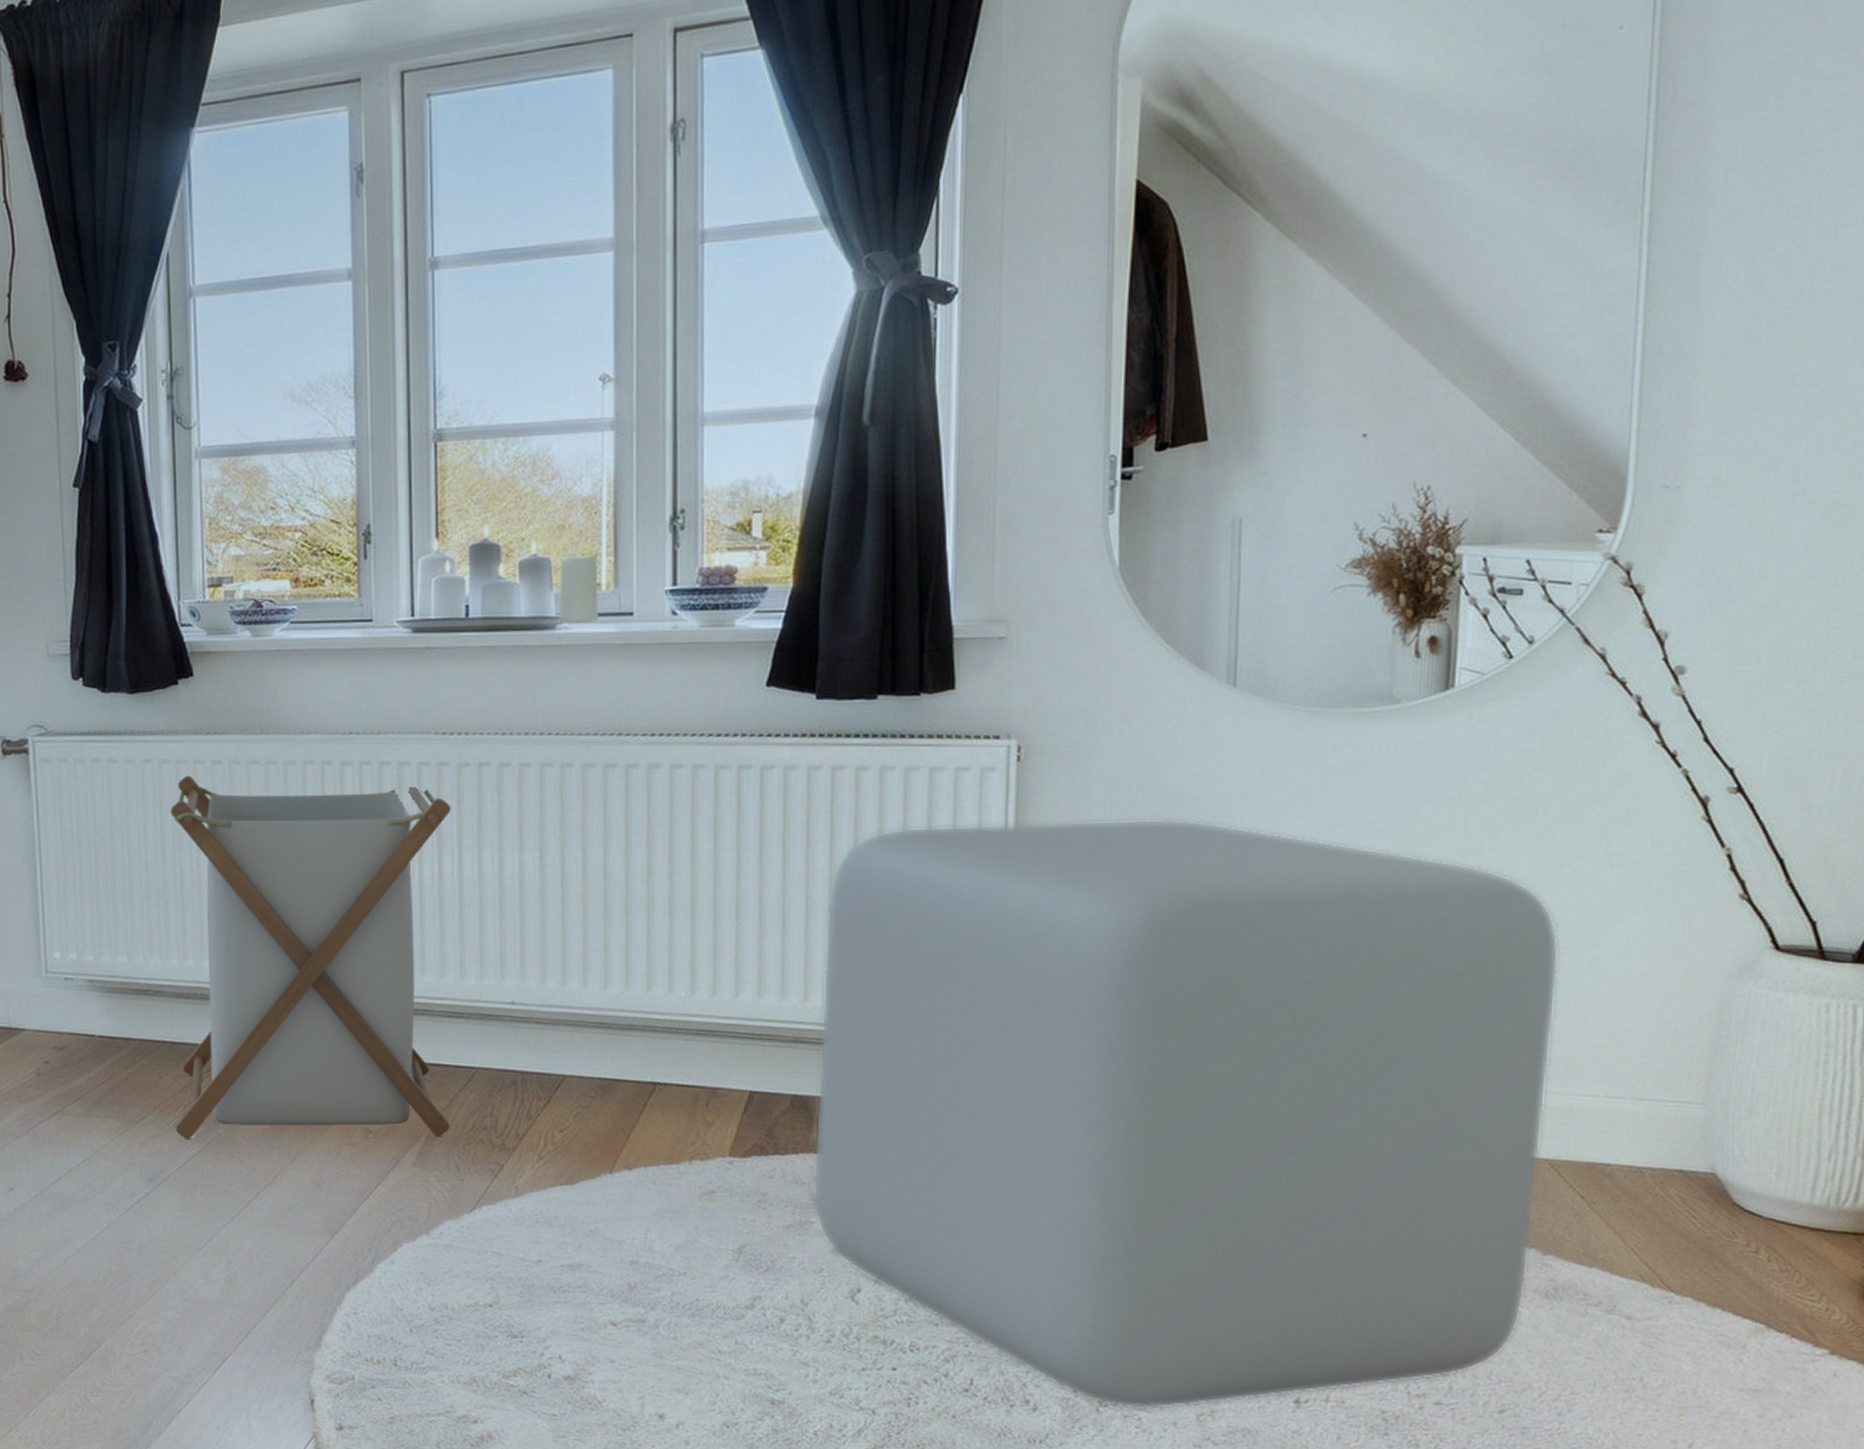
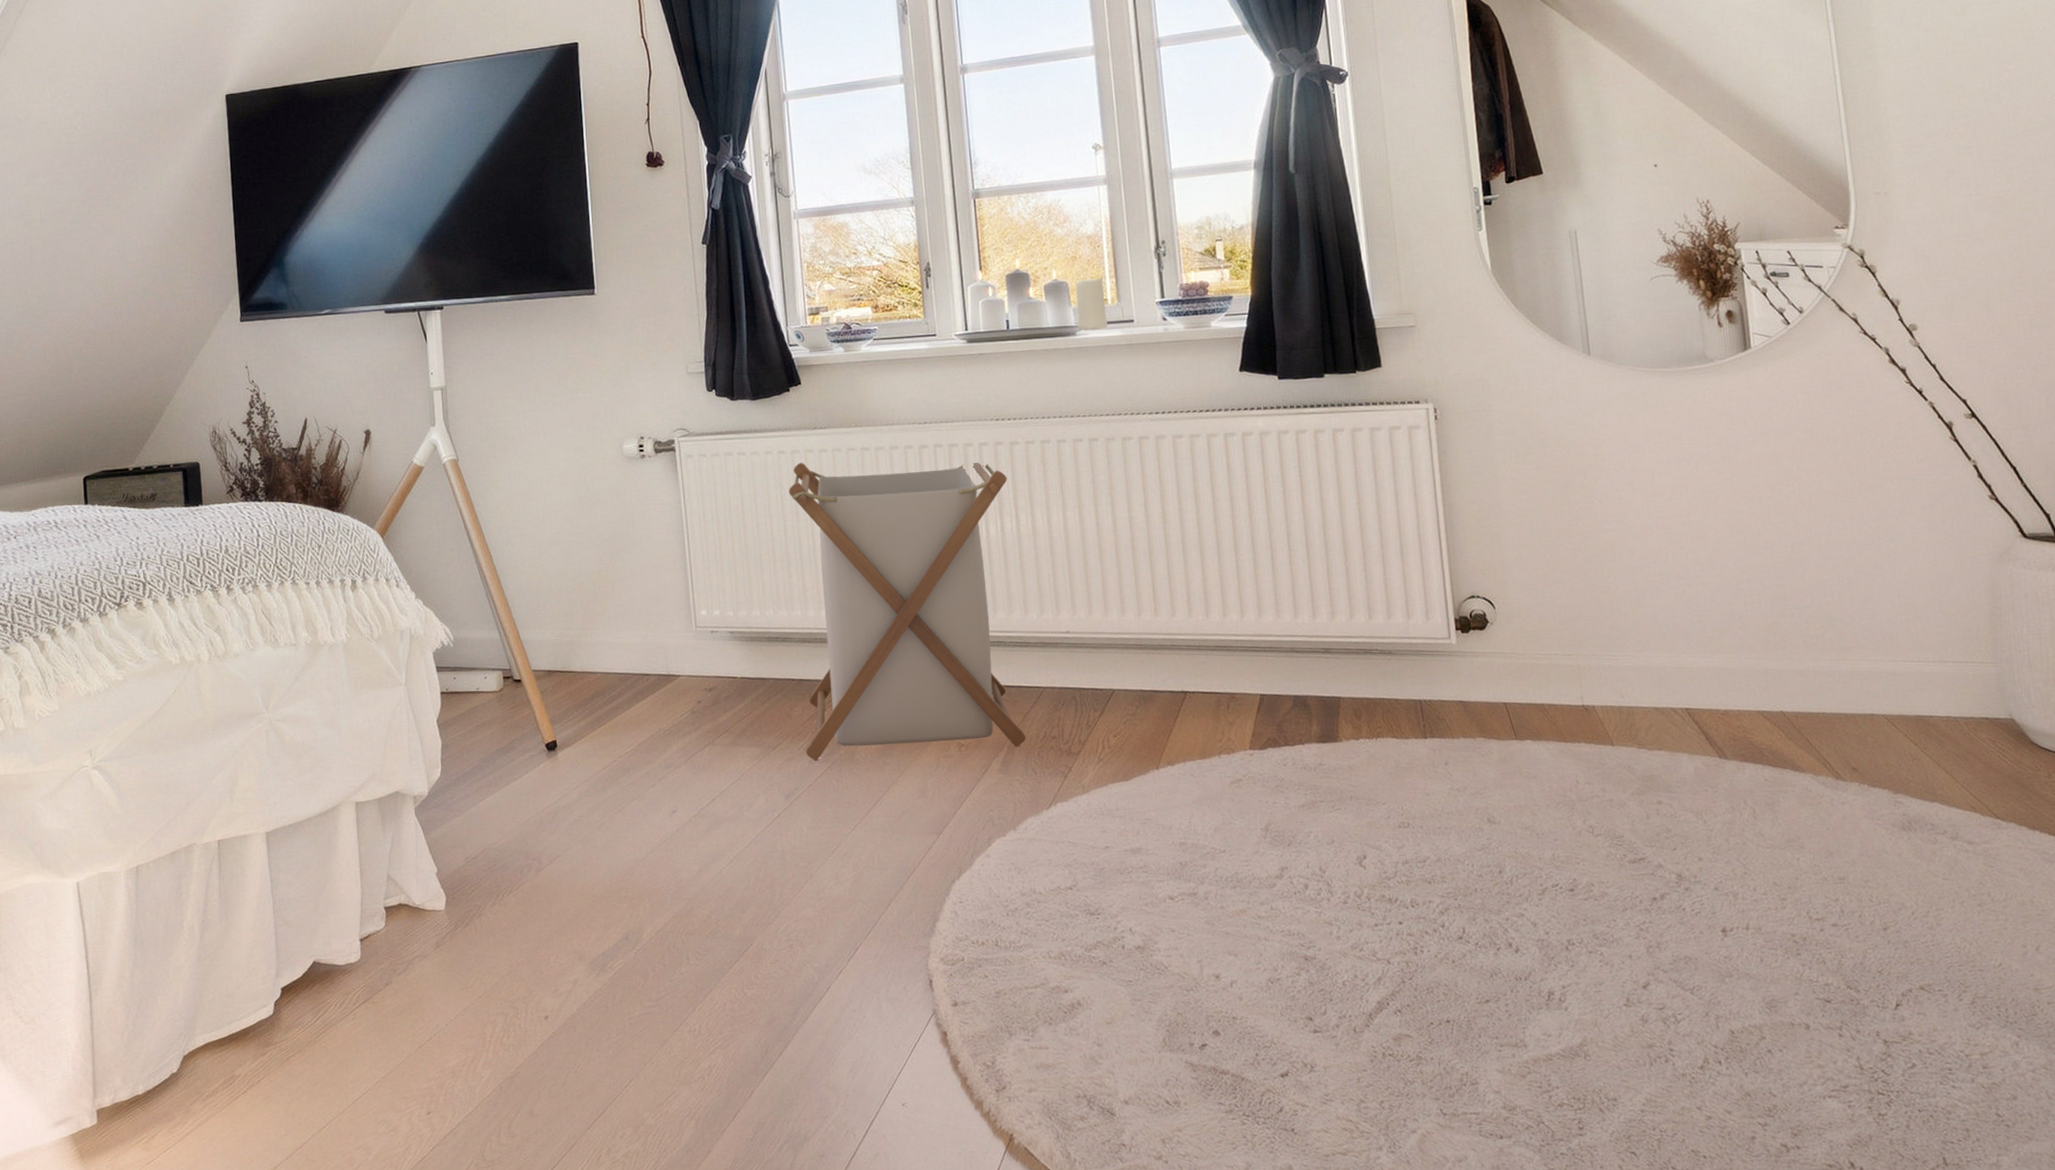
pouf: present [812,818,1560,1409] -> none [1304,458,1887,945]

